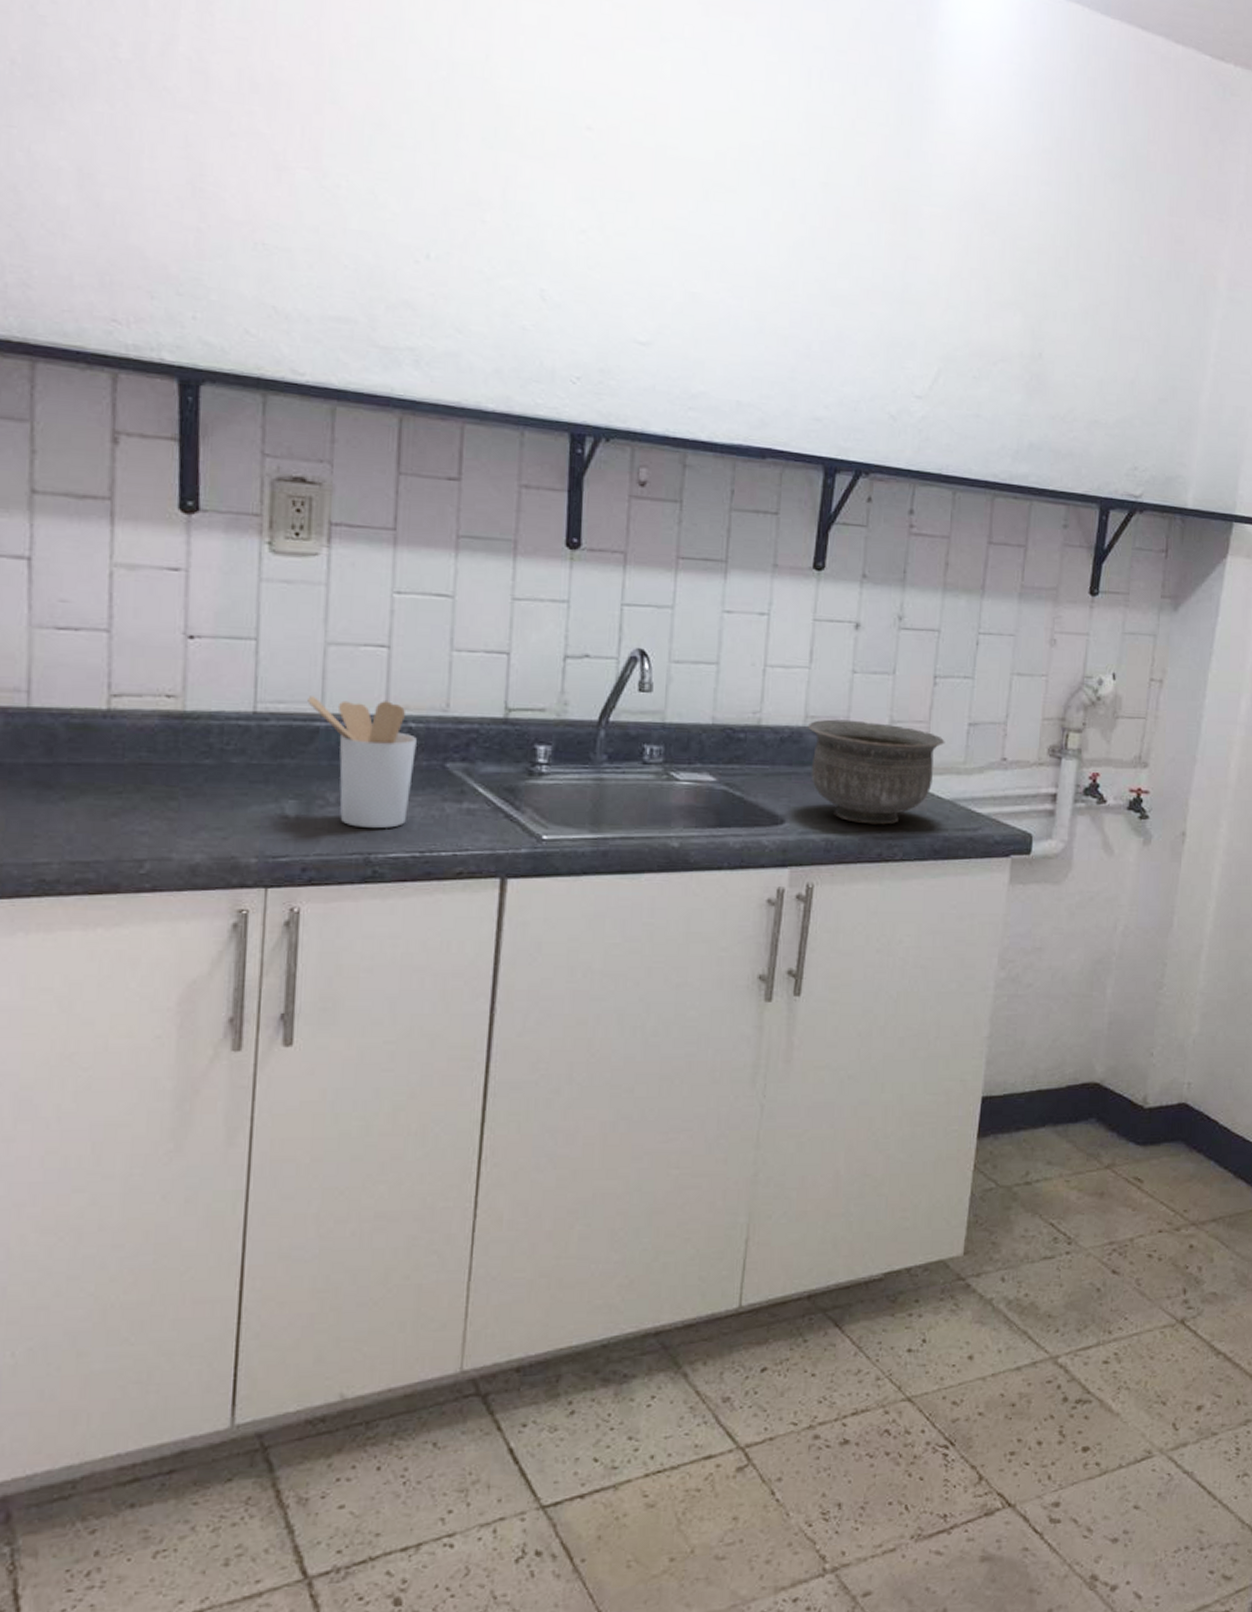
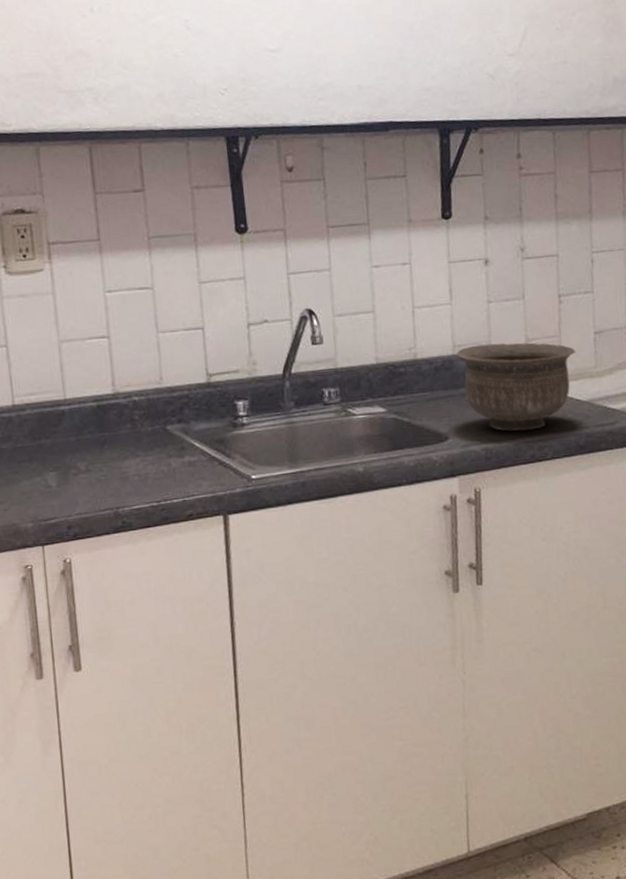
utensil holder: present [307,696,417,828] -> none [52,381,143,488]

